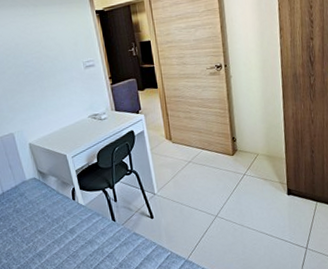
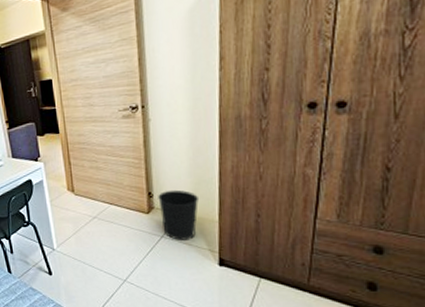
wastebasket: none [240,134,271,177] -> present [158,189,200,240]

